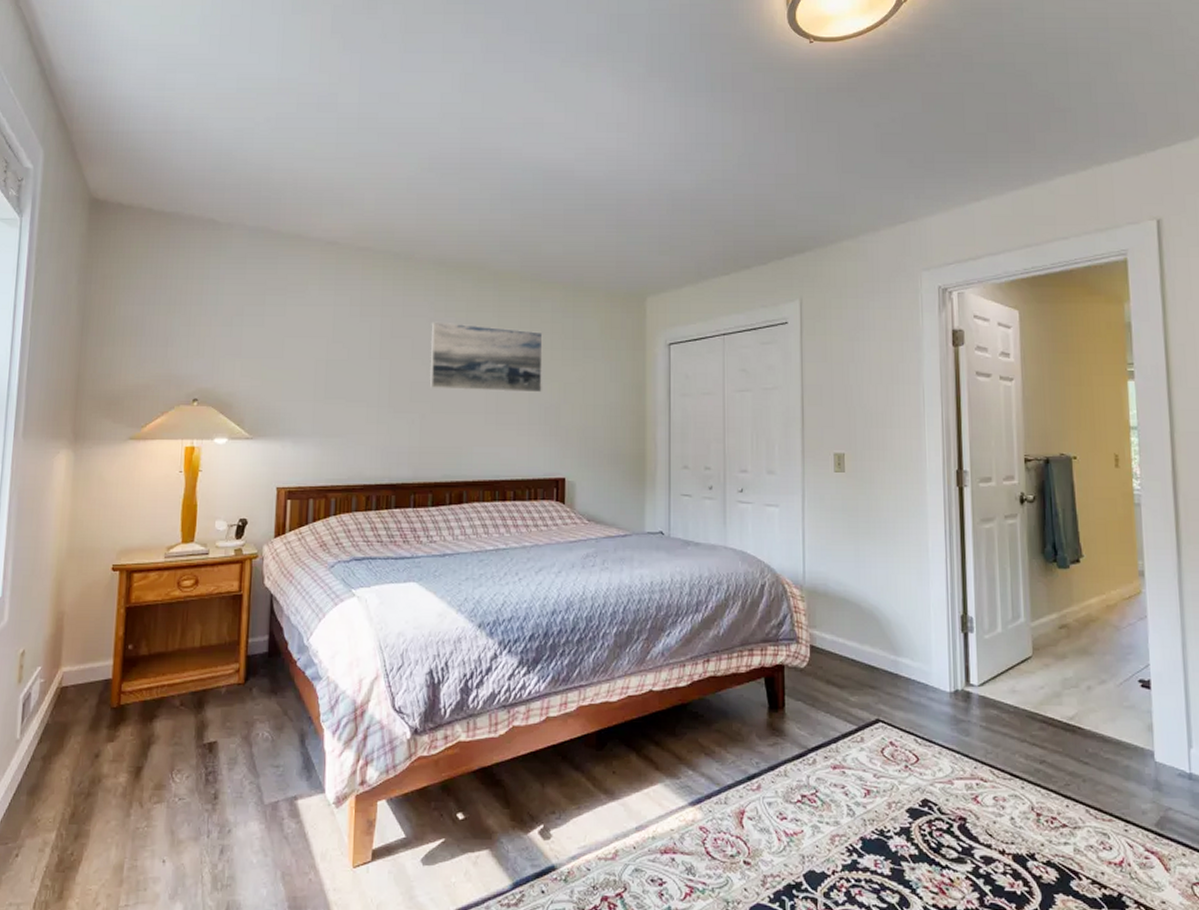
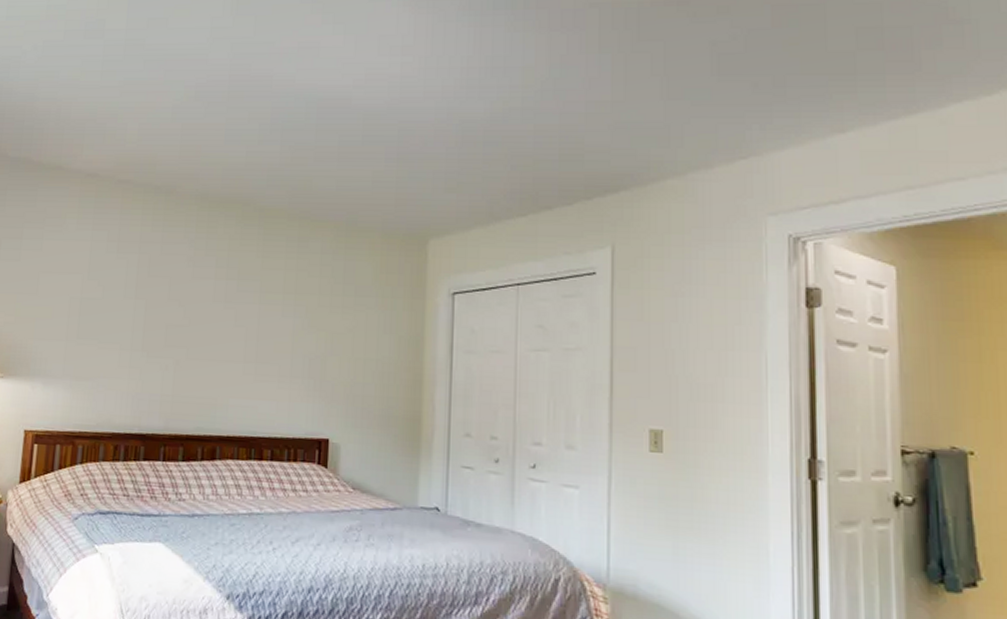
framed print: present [429,321,543,393] -> none [185,260,310,343]

